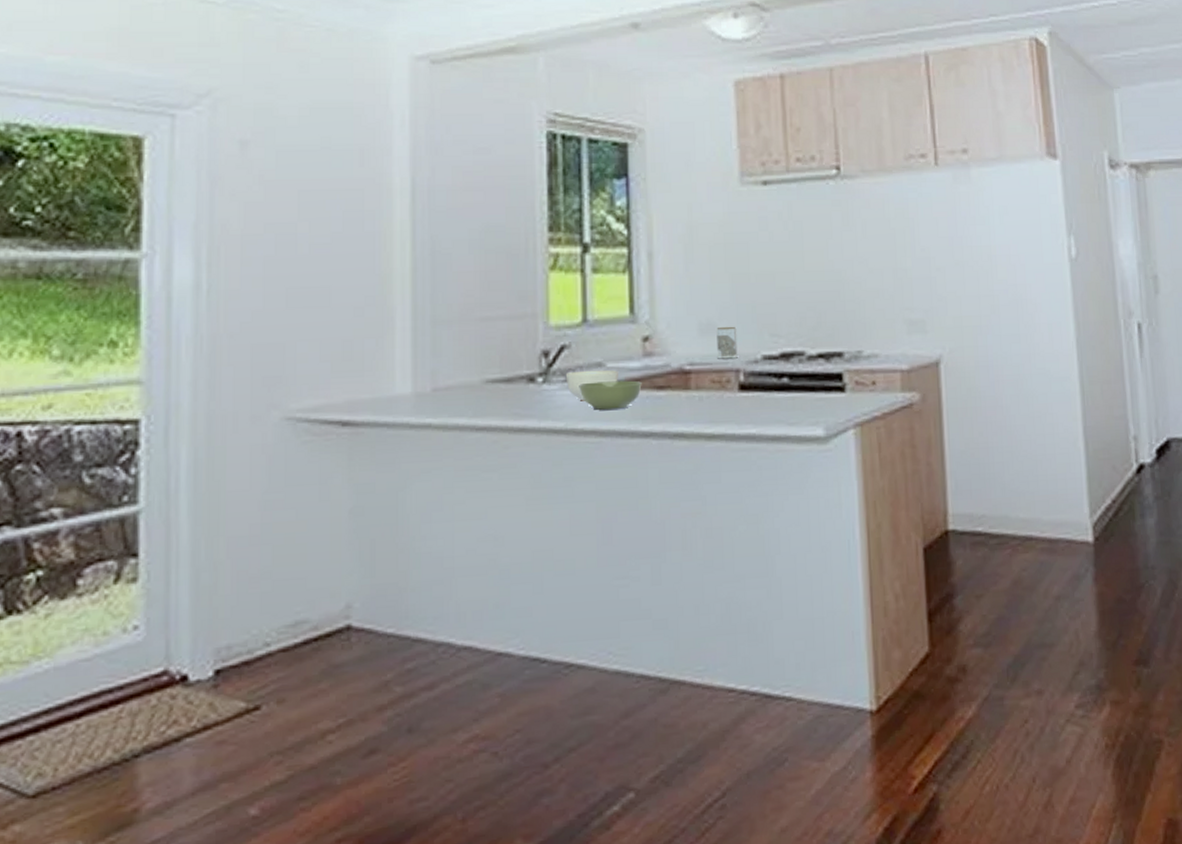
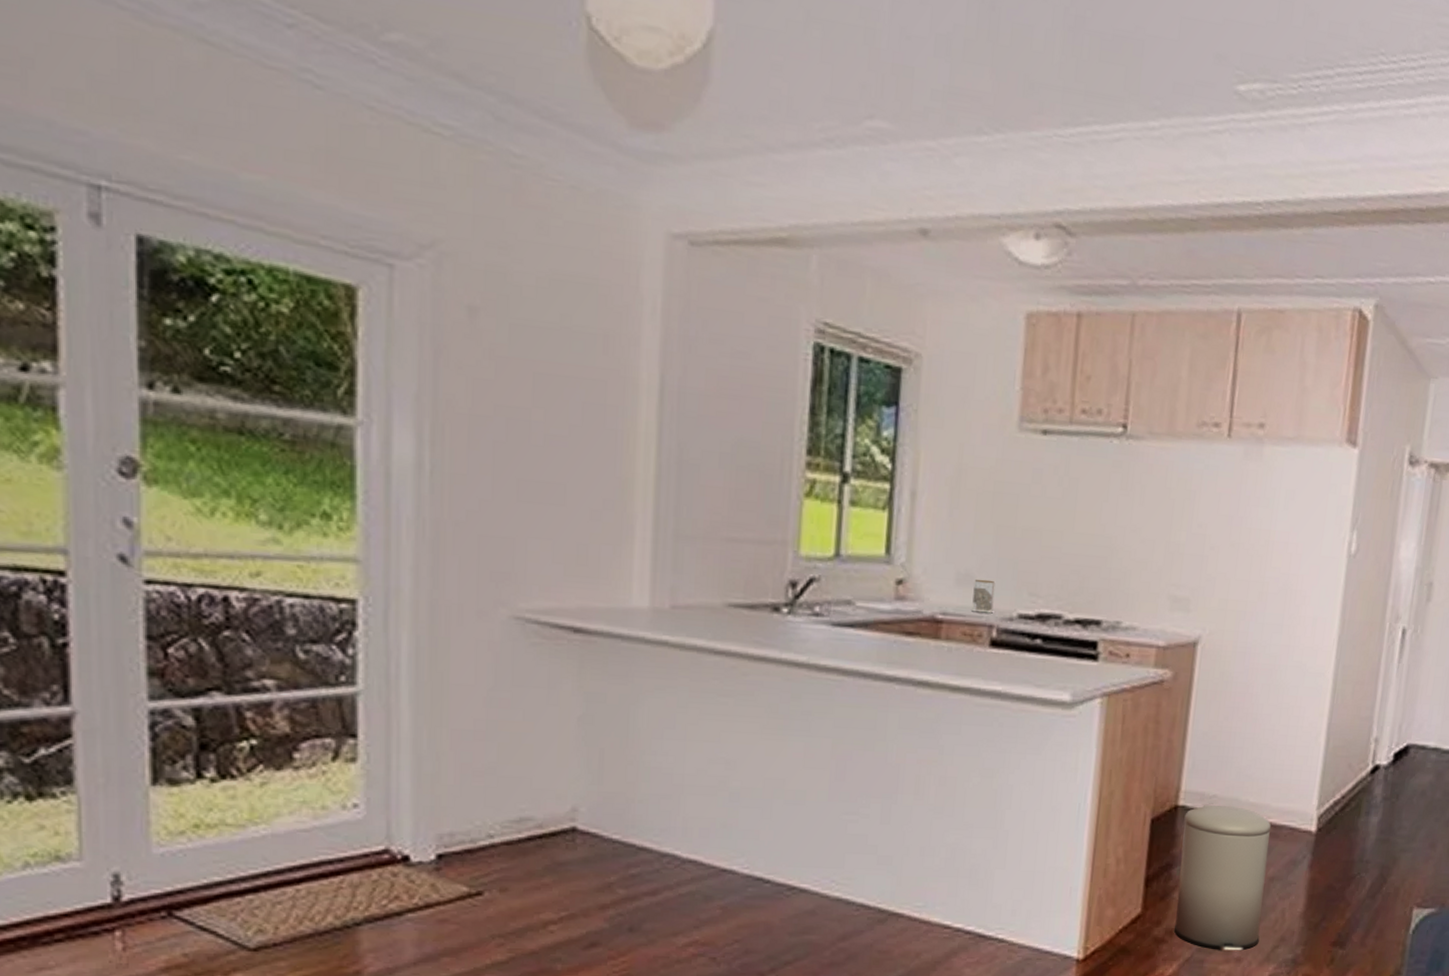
bowl: present [565,369,619,401] -> none [812,606,869,638]
bowl: present [579,380,642,410] -> none [825,619,891,650]
pedal bin: none [956,525,1058,684] -> present [1174,805,1271,952]

